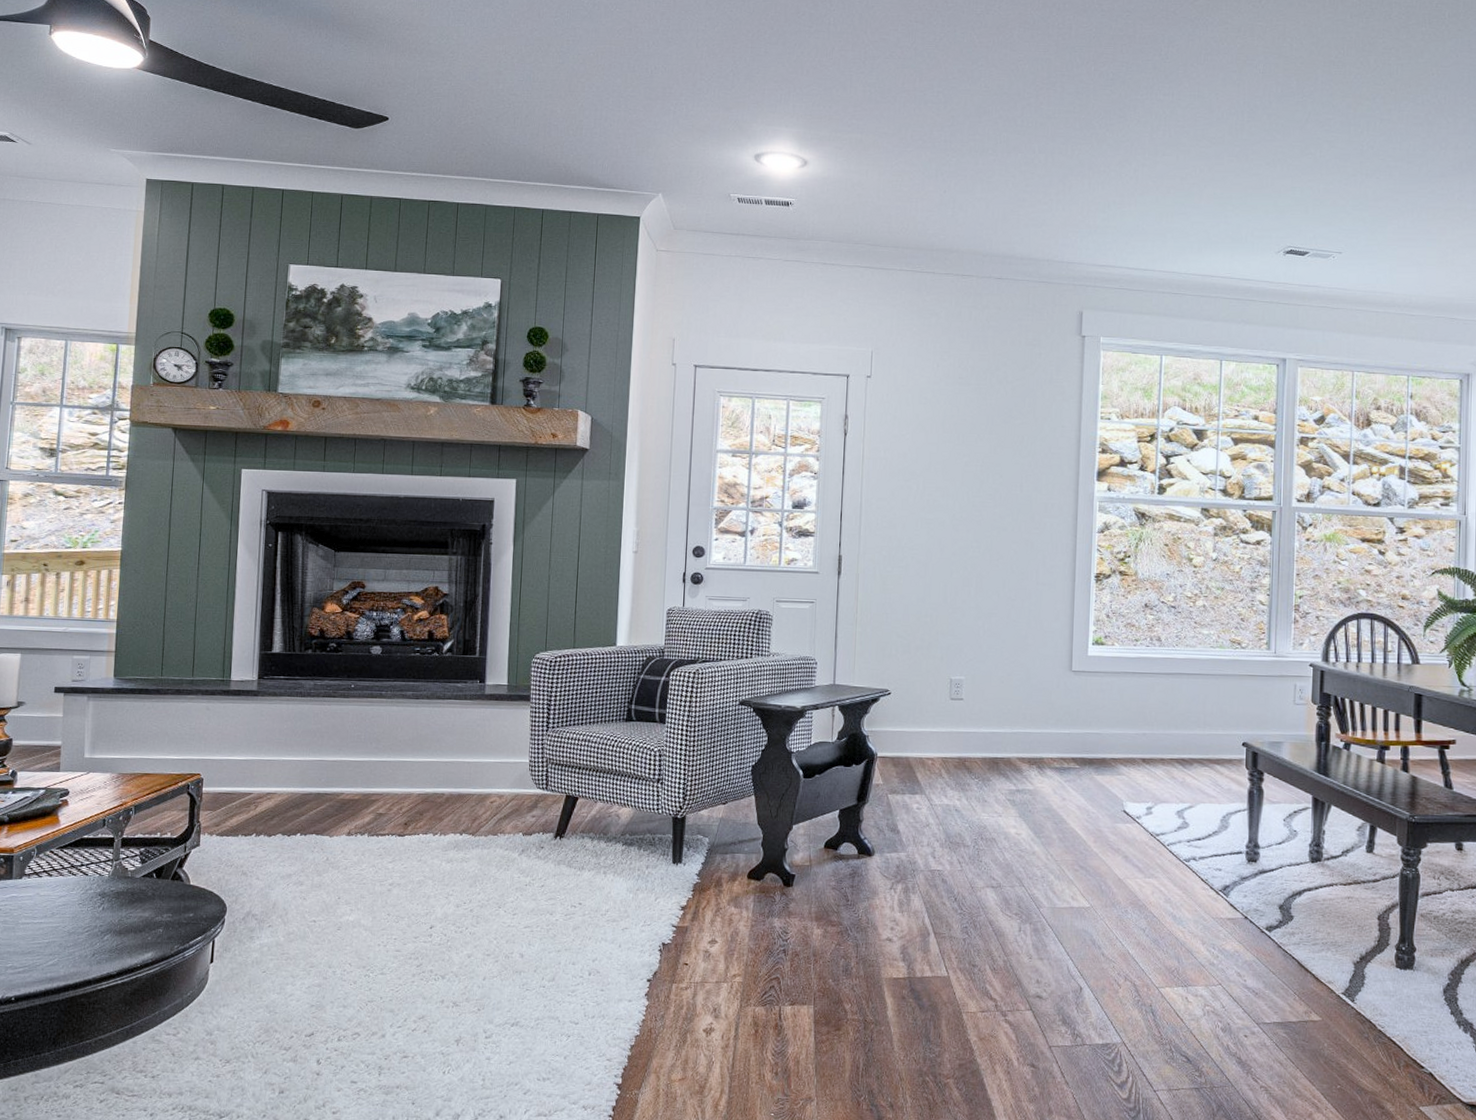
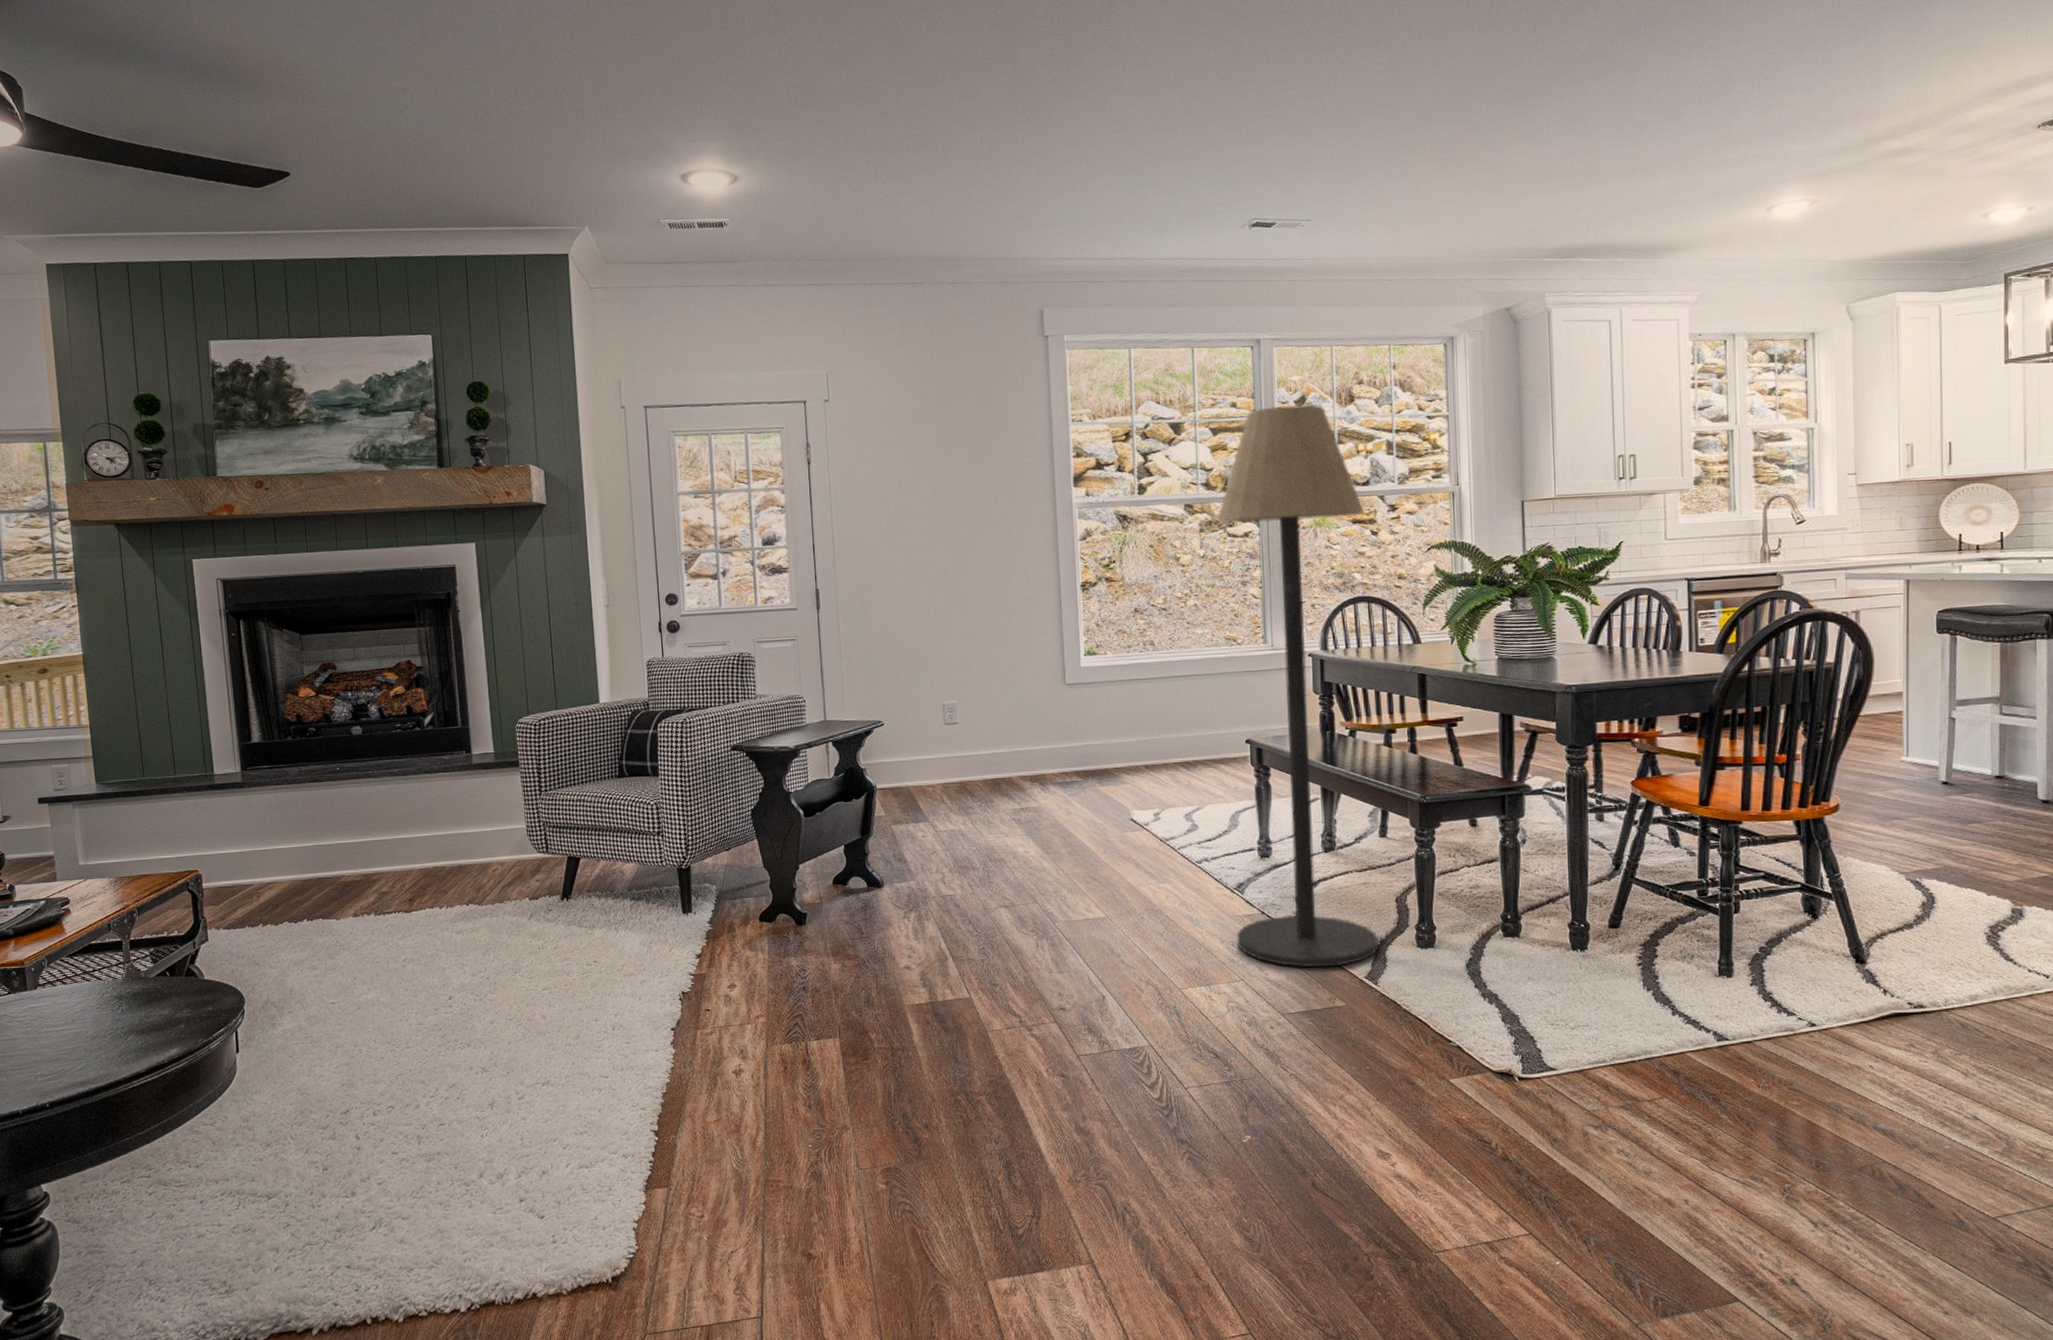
floor lamp: none [1218,423,1374,980] -> present [1217,404,1379,968]

